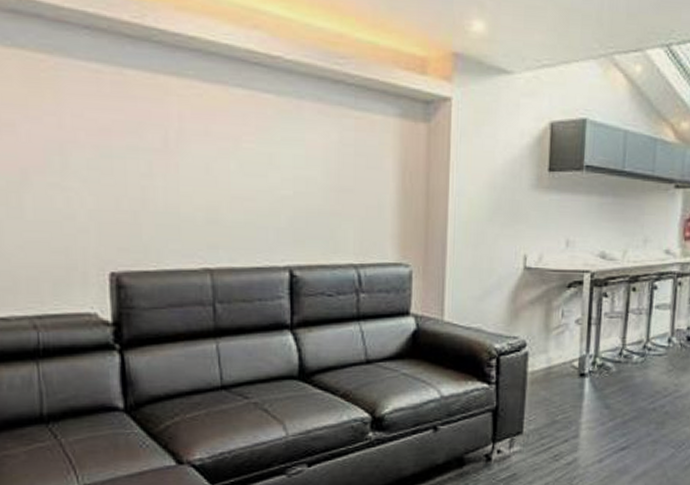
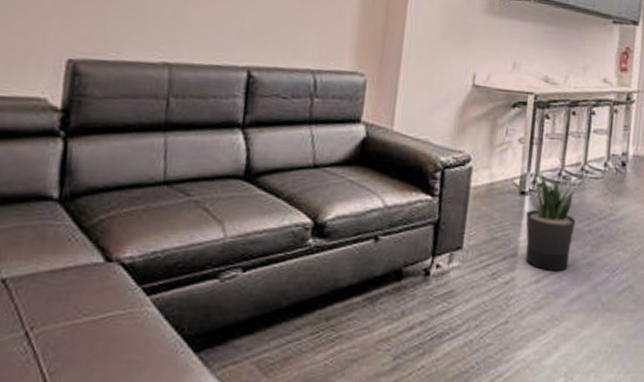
planter: none [586,353,639,451] -> present [526,173,576,272]

